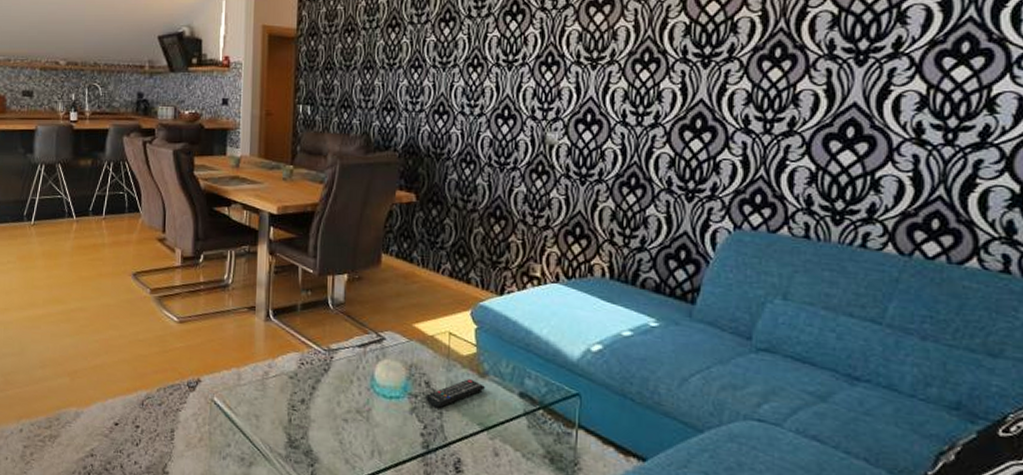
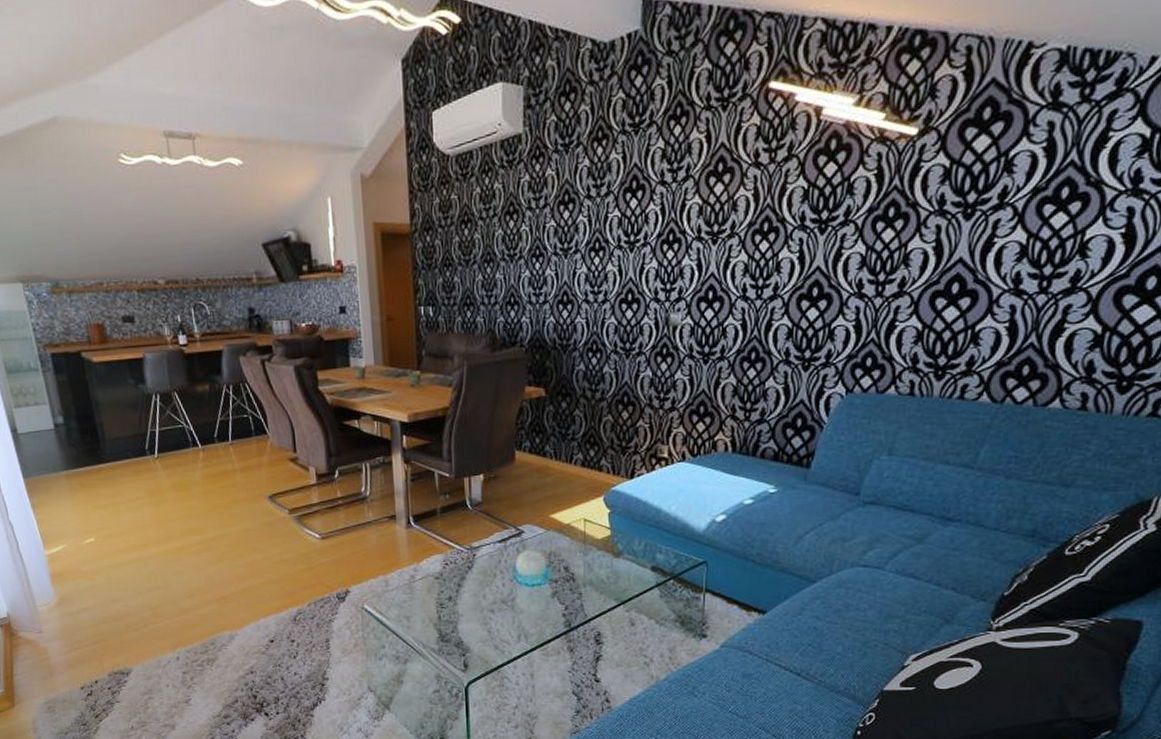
remote control: present [425,379,485,408] -> none [565,560,620,589]

